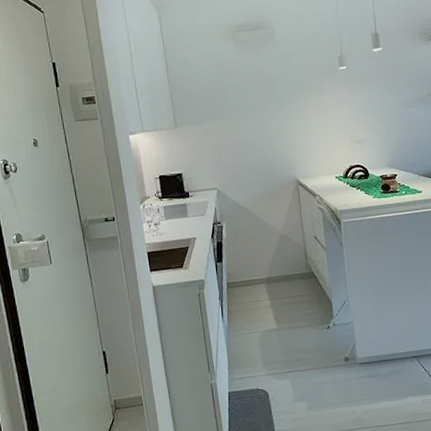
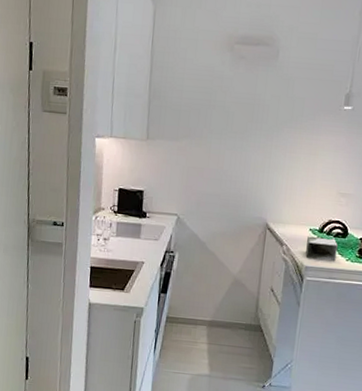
tissue box: none [335,181,364,204] -> present [305,236,338,261]

